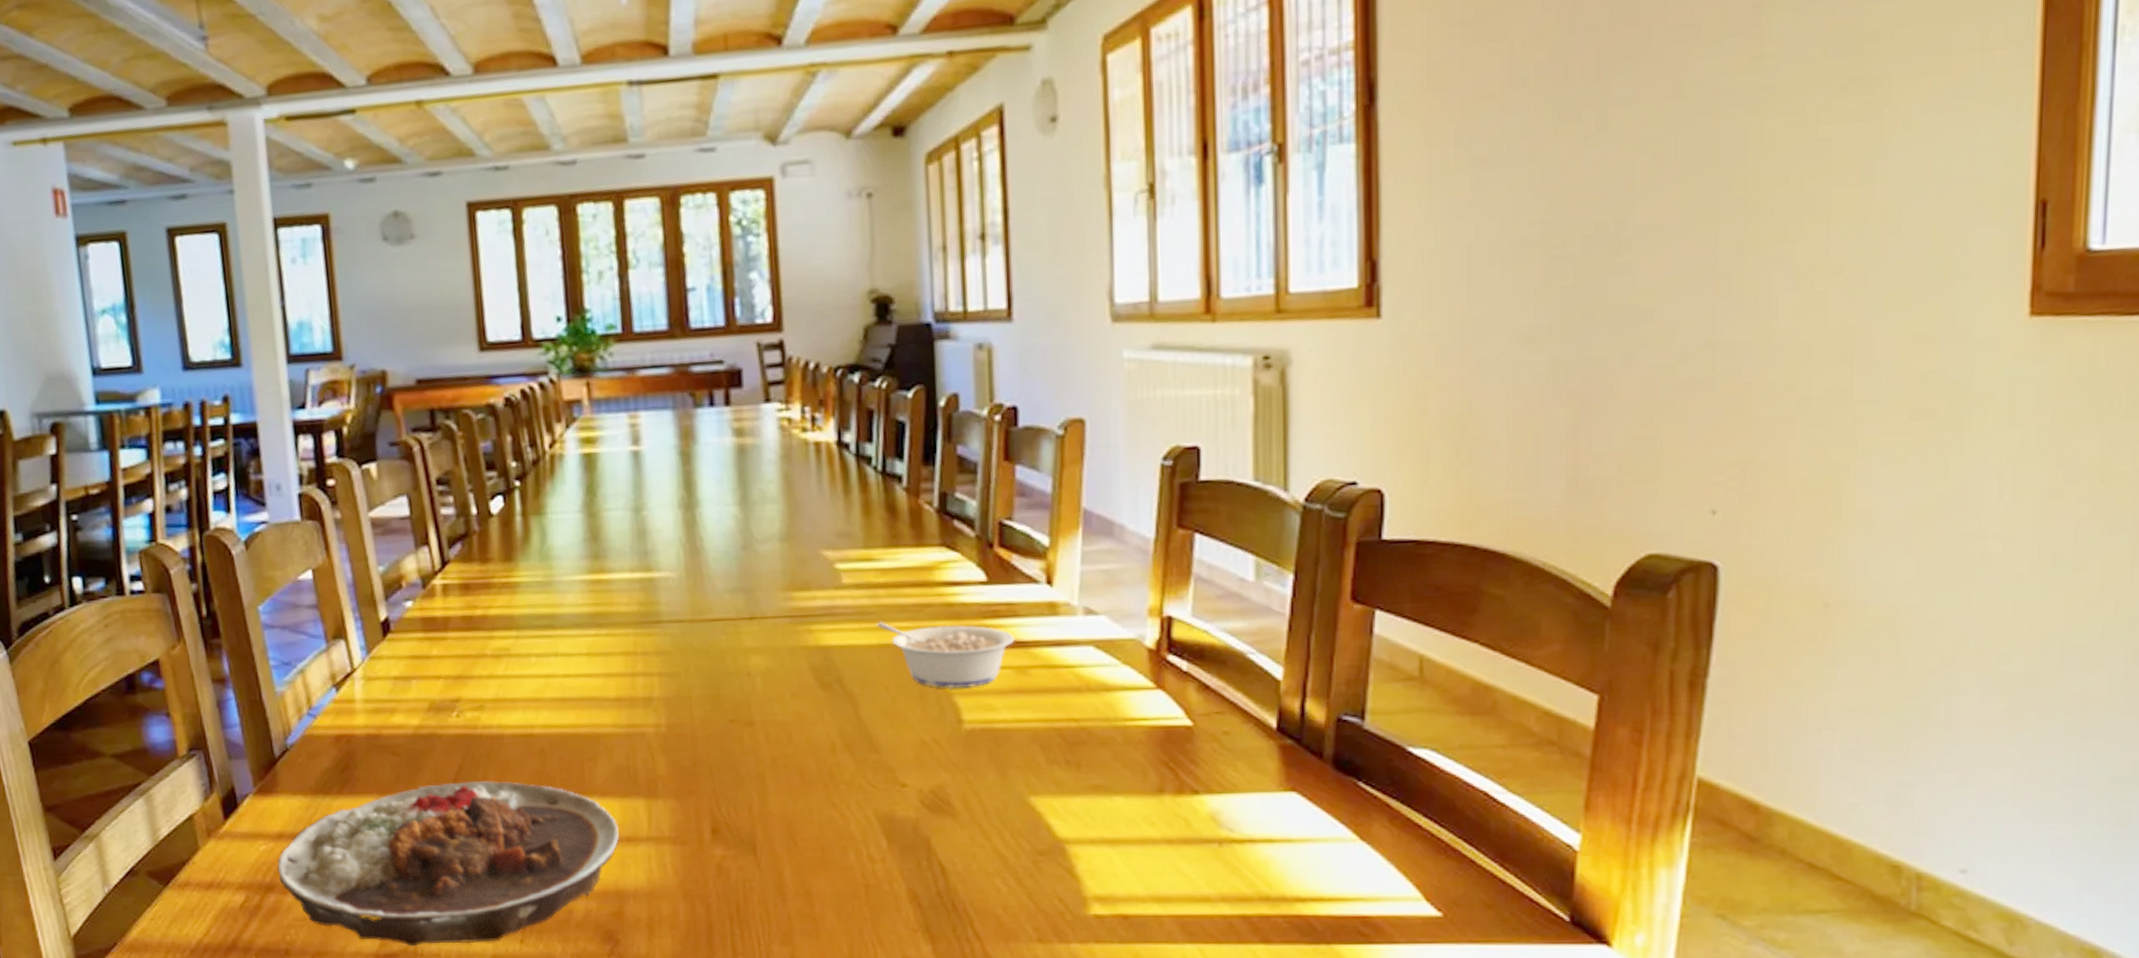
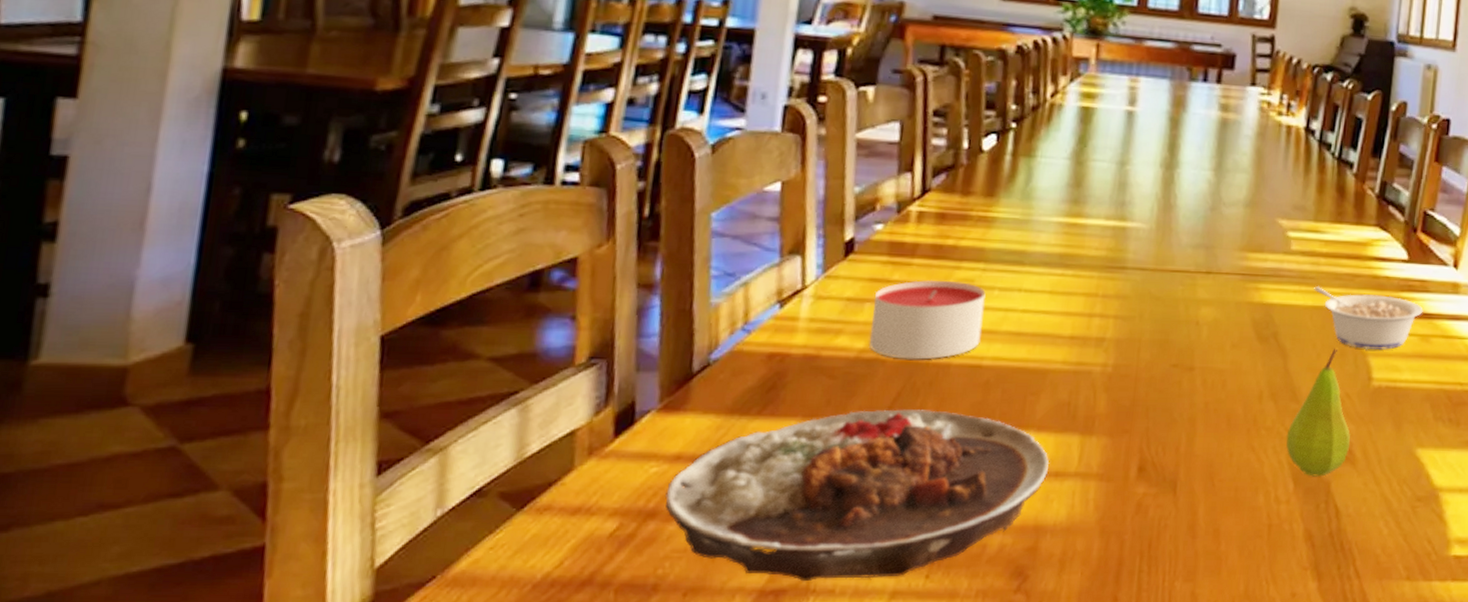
candle: none [418,652,528,733] -> present [869,279,986,360]
fruit: none [870,689,946,832] -> present [1286,348,1350,477]

